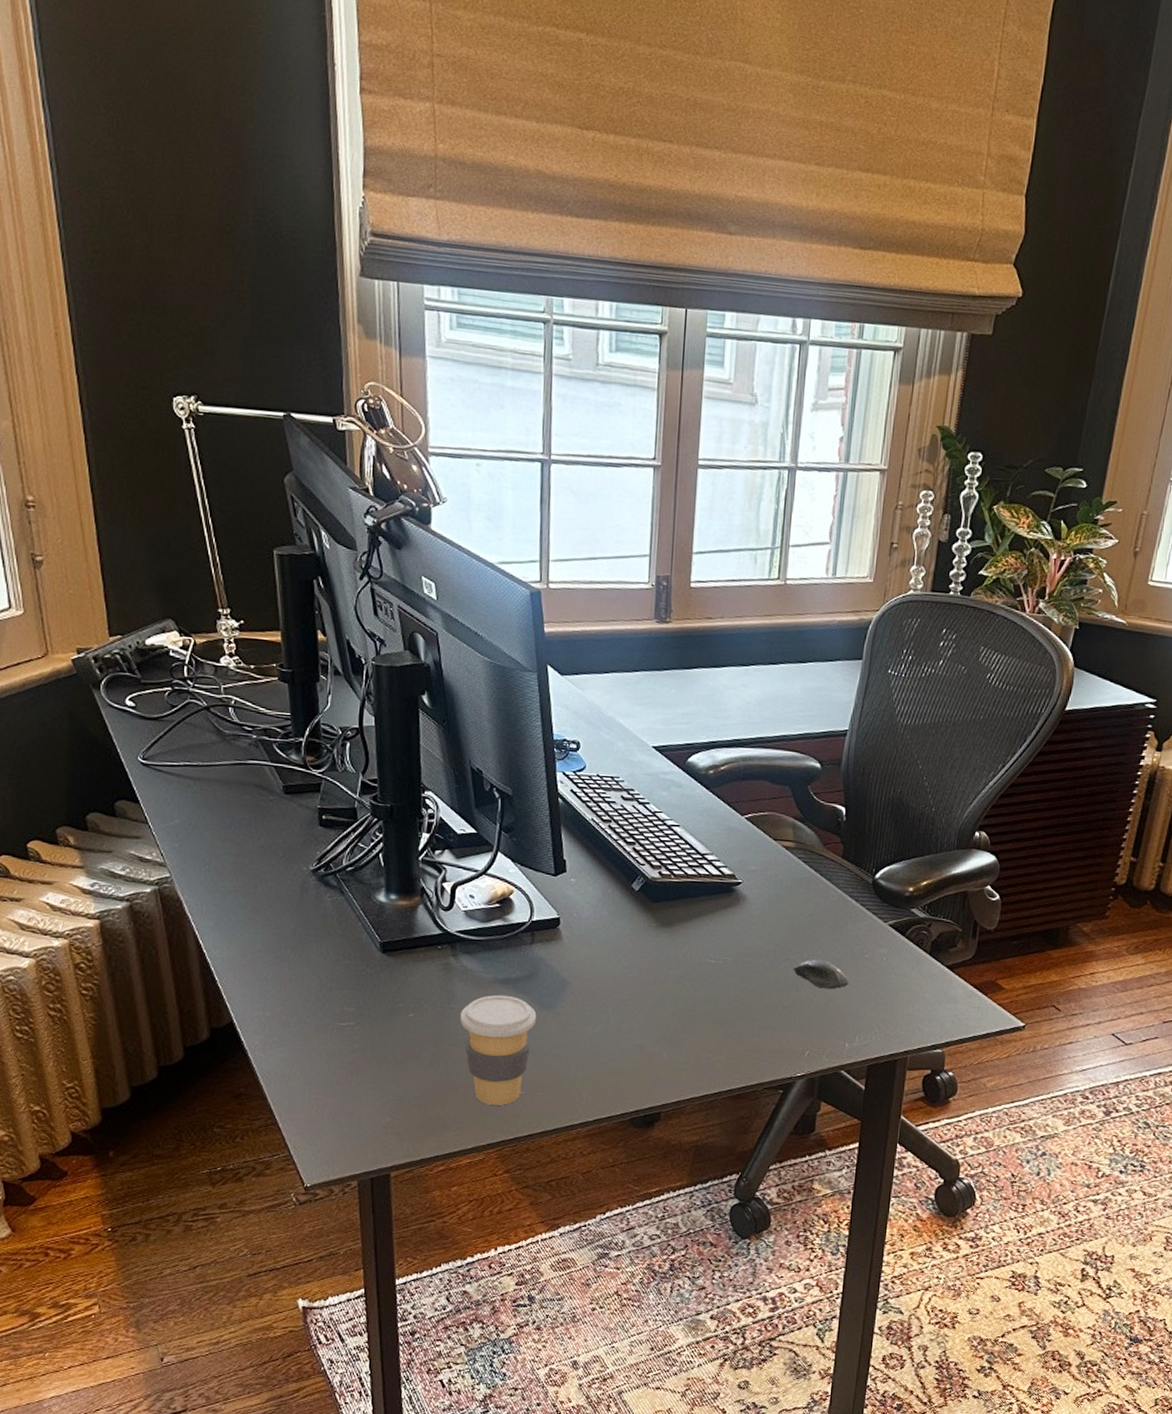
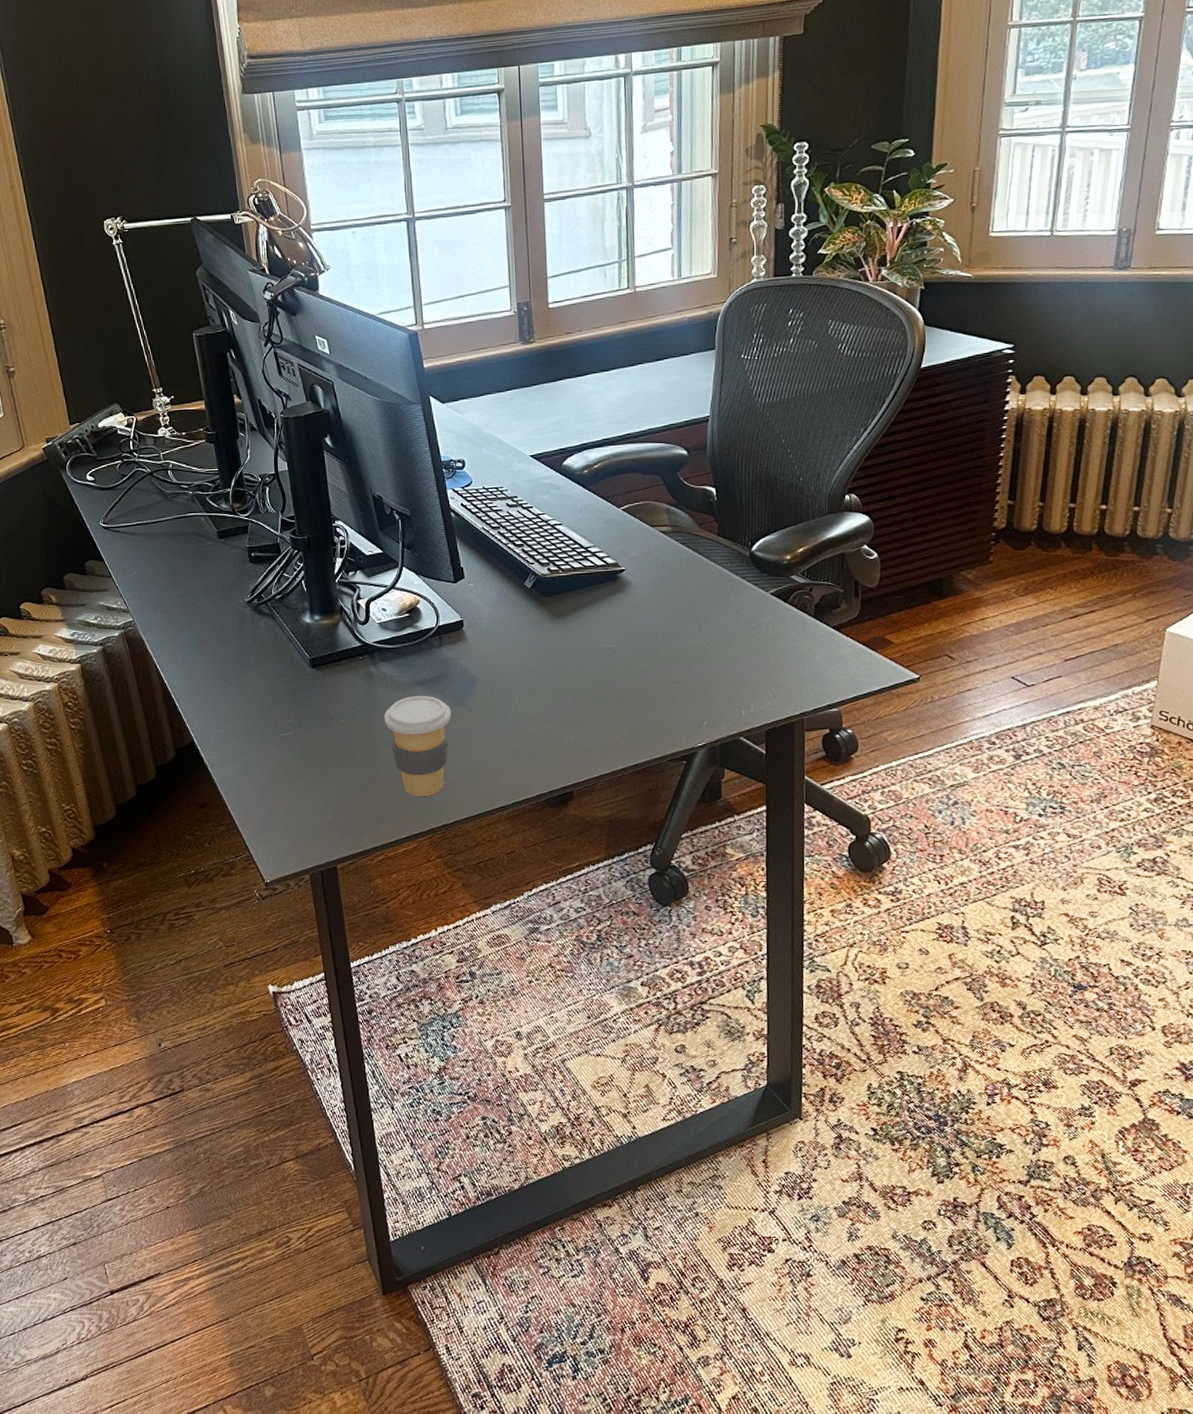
computer mouse: present [793,959,849,989] -> none [683,634,739,661]

